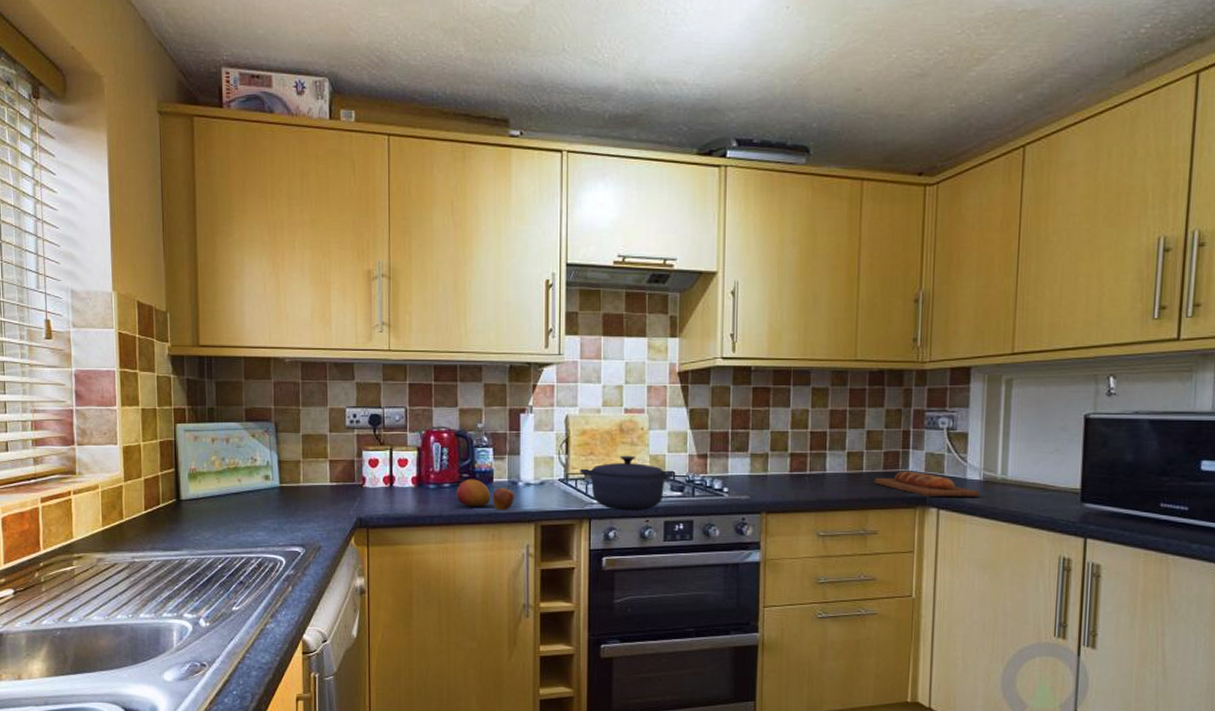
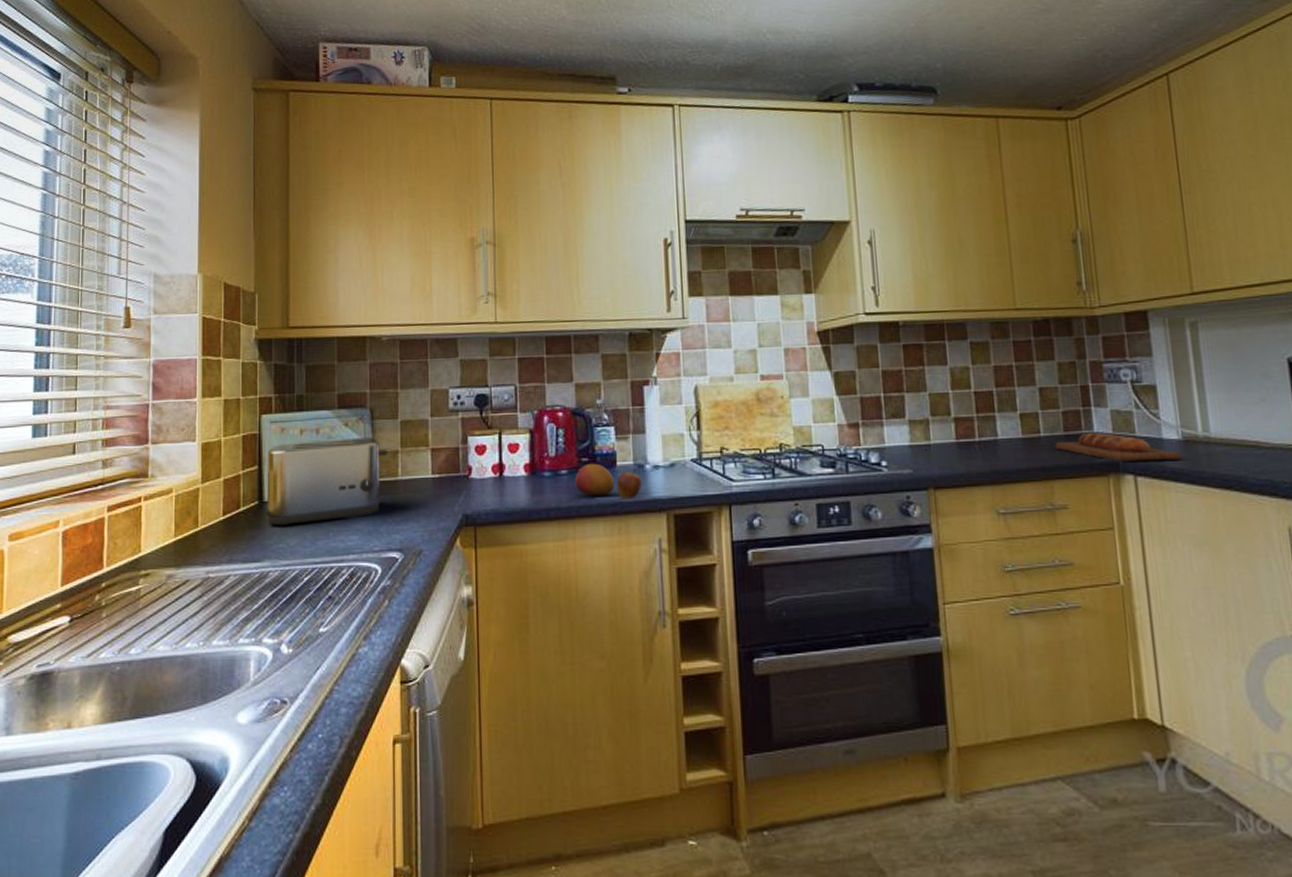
toaster: none [182,448,291,522] -> present [265,437,388,527]
cooking pot: present [579,455,675,511] -> none [714,428,824,494]

